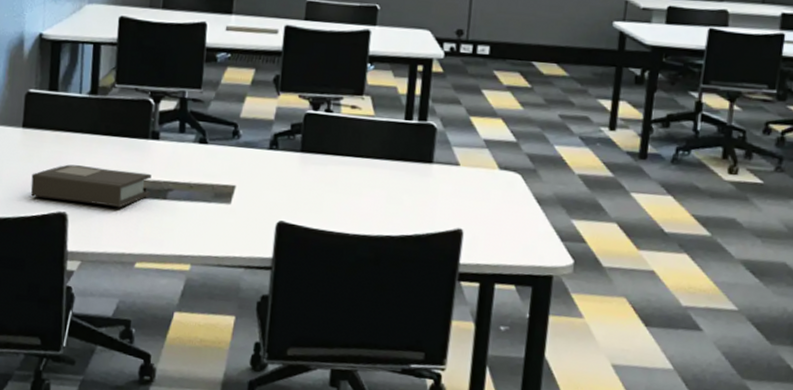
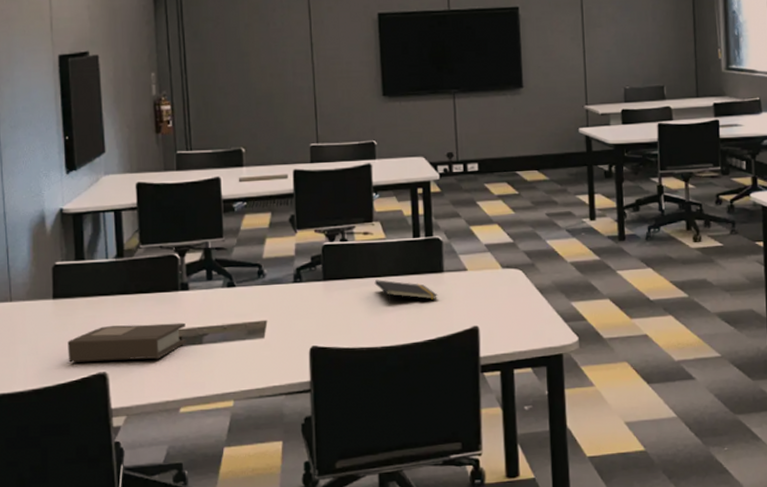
notepad: none [355,160,424,192] -> present [374,280,438,305]

